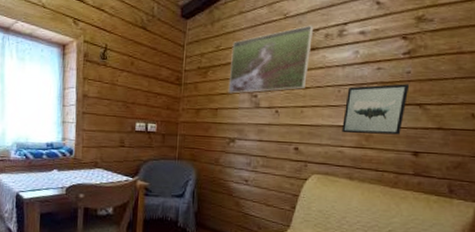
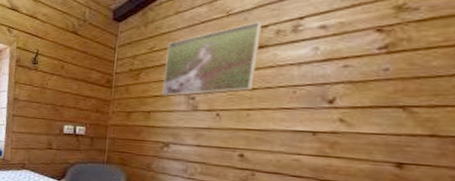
wall art: present [342,84,410,135] -> none [298,83,389,142]

